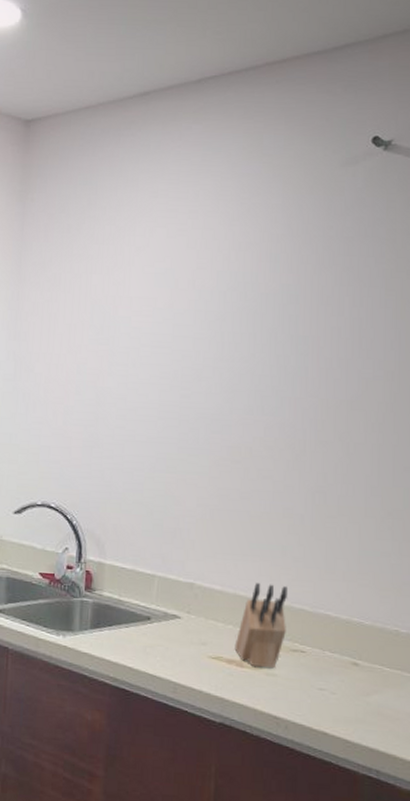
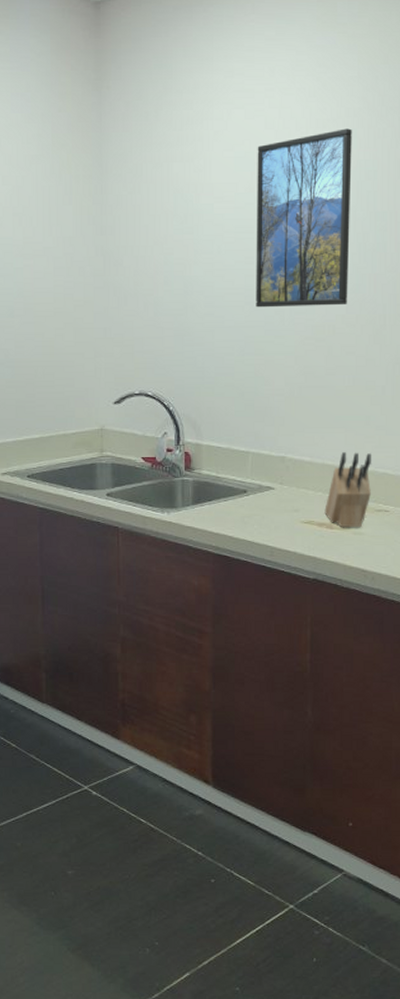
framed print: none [169,253,275,428] -> present [256,128,352,308]

